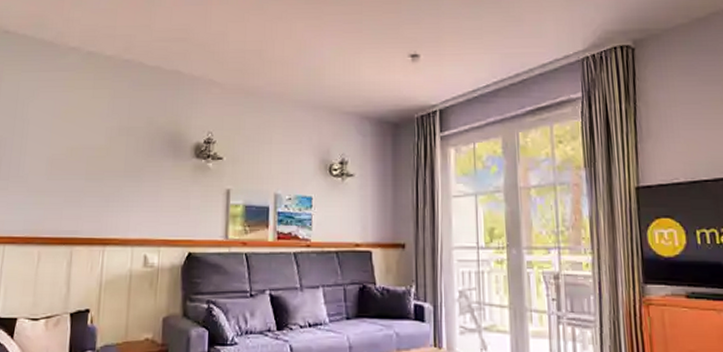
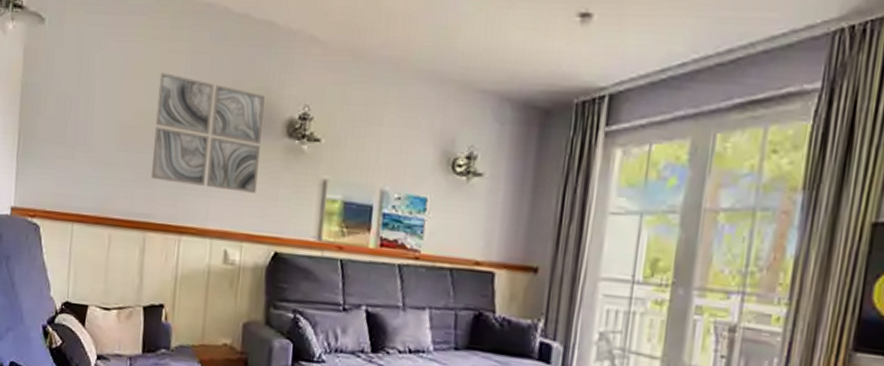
wall art: none [77,114,175,205] -> present [150,72,265,193]

